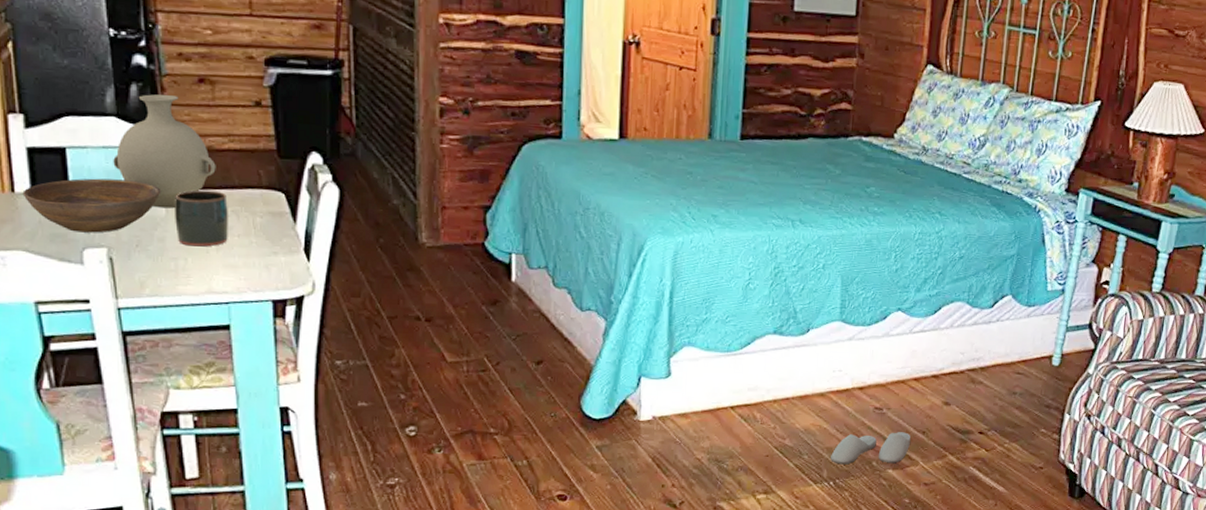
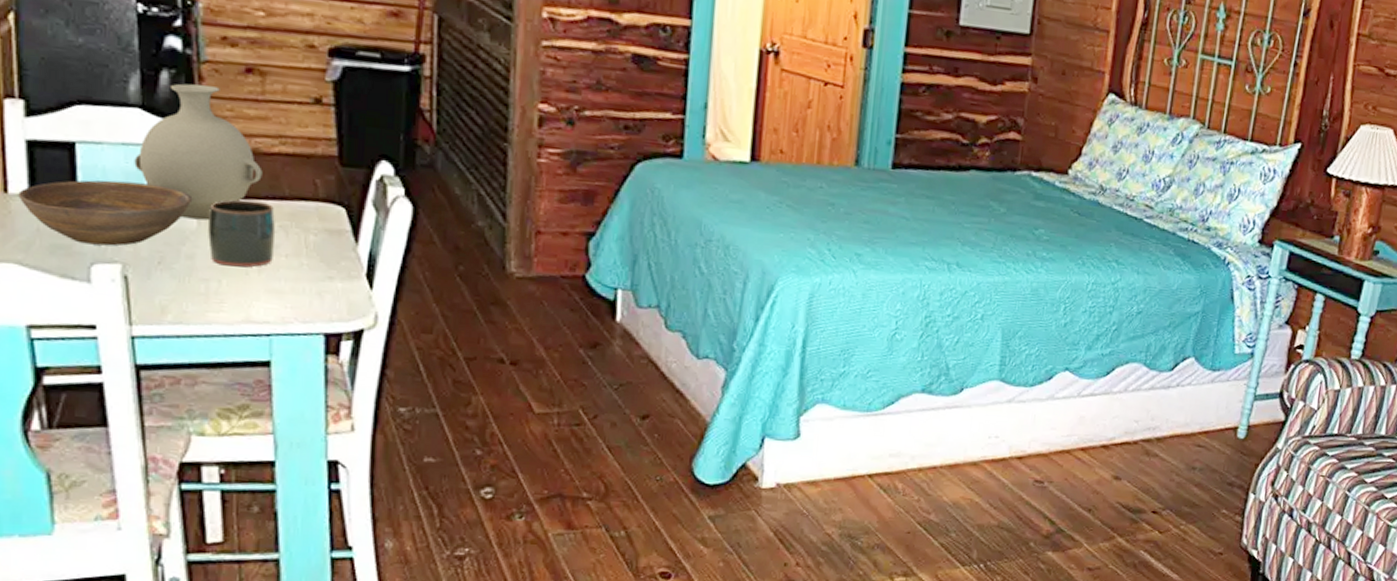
slippers: present [831,432,910,465] -> none [982,509,1074,545]

